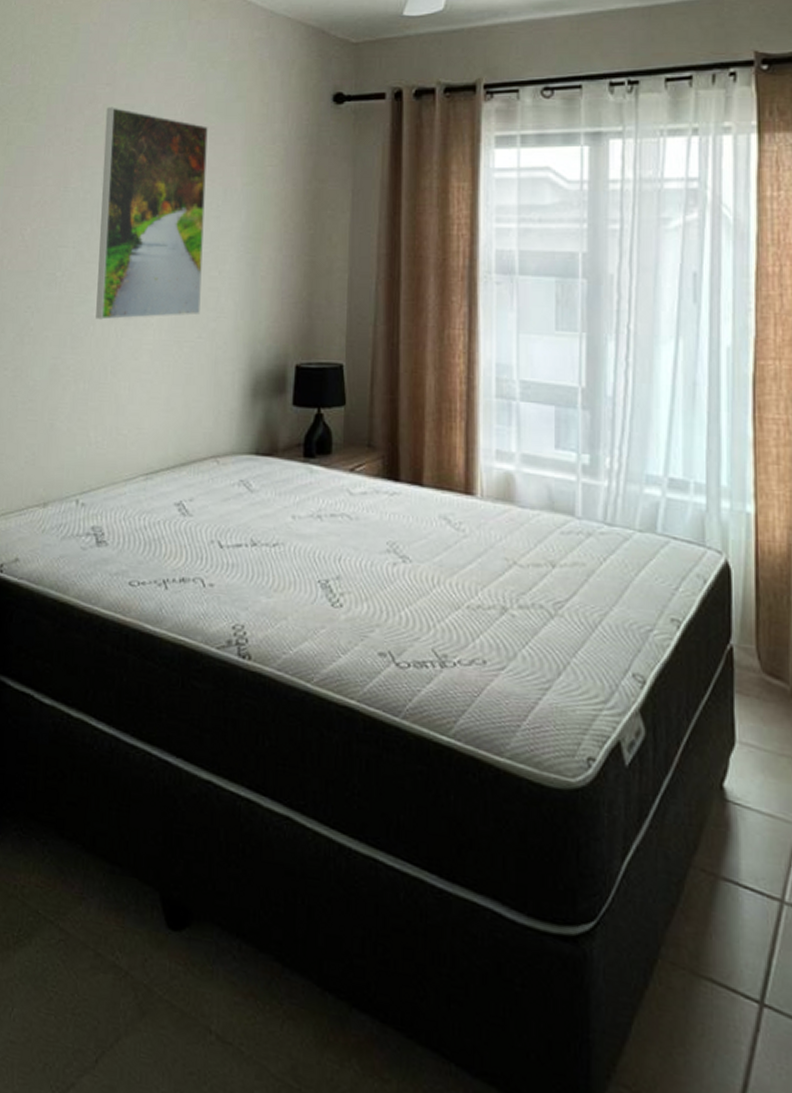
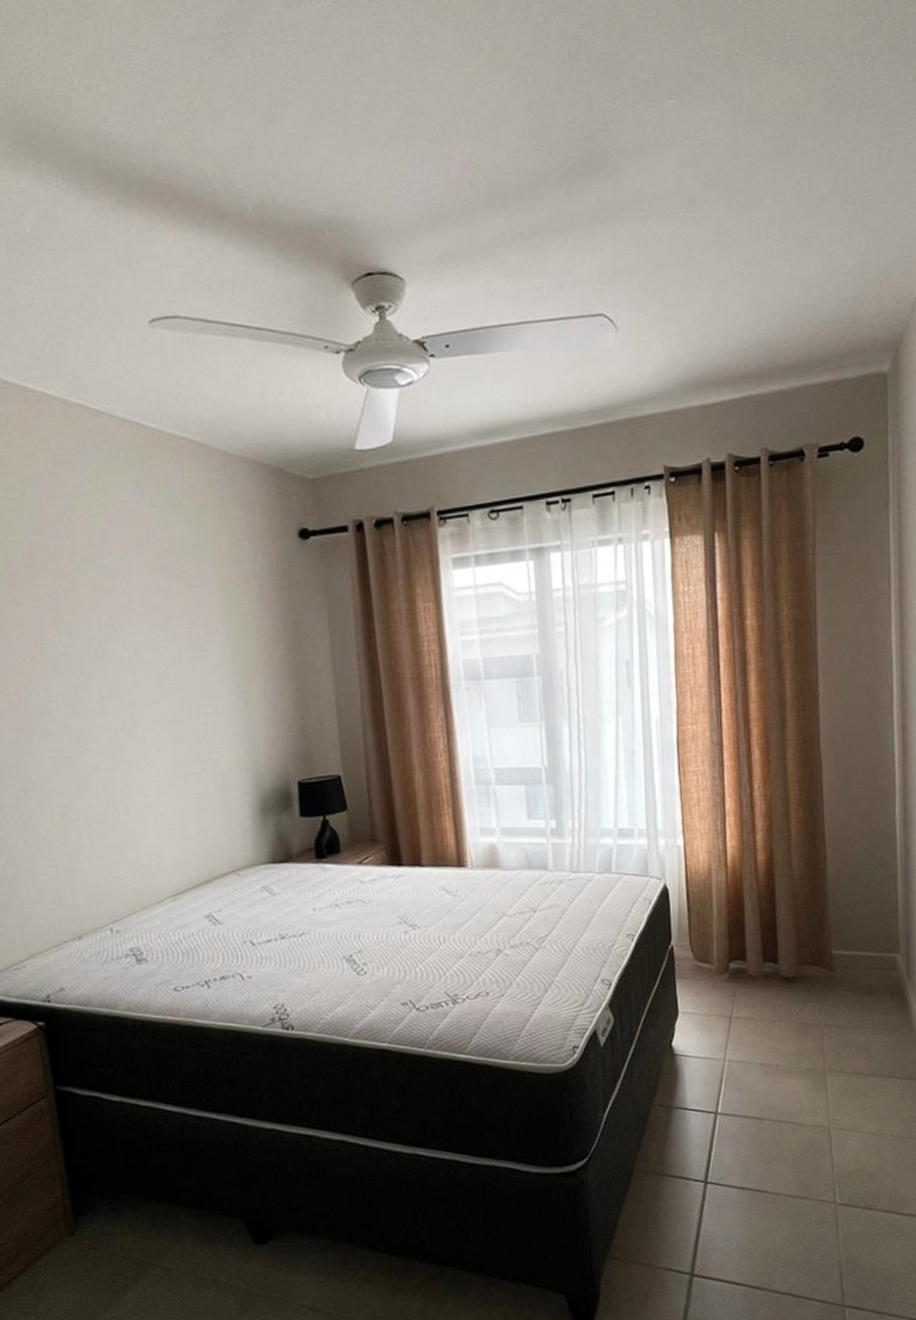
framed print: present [96,106,208,320] -> none [71,559,201,766]

